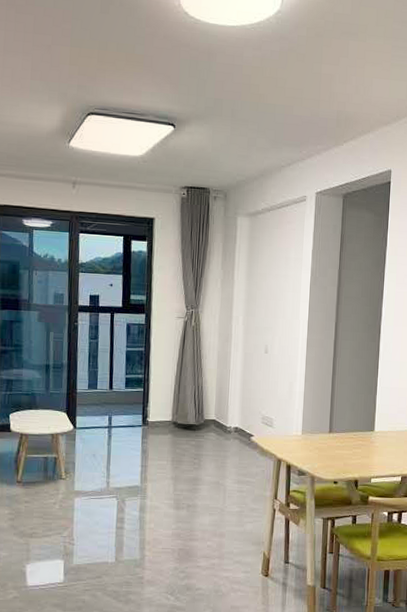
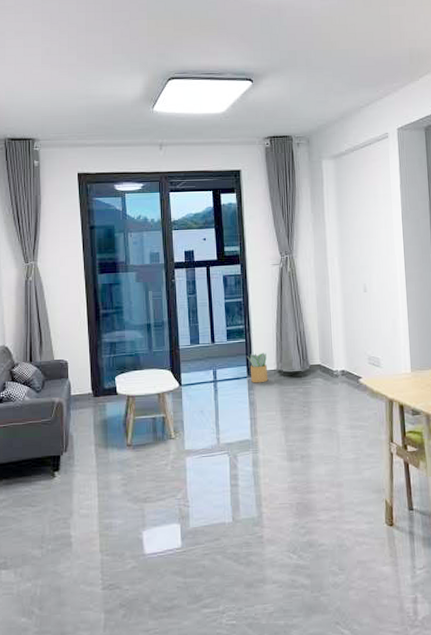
potted plant: none [143,403,163,433] -> present [247,352,269,383]

